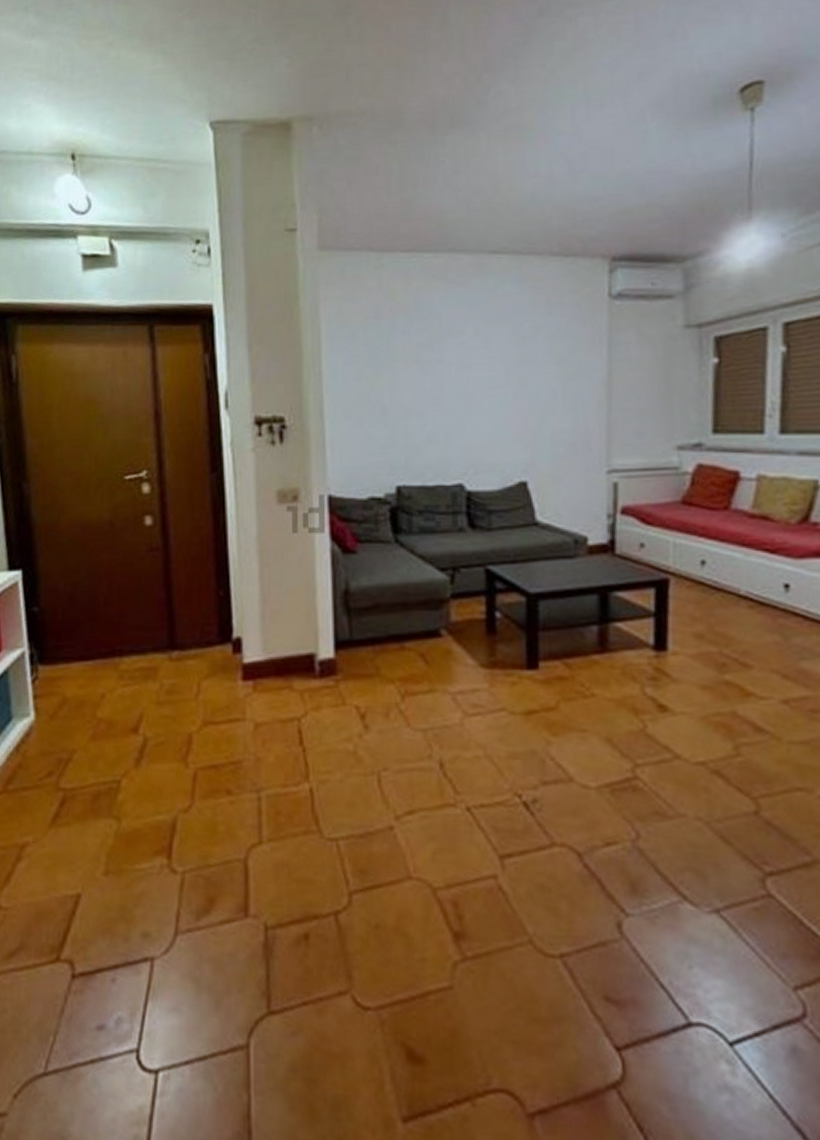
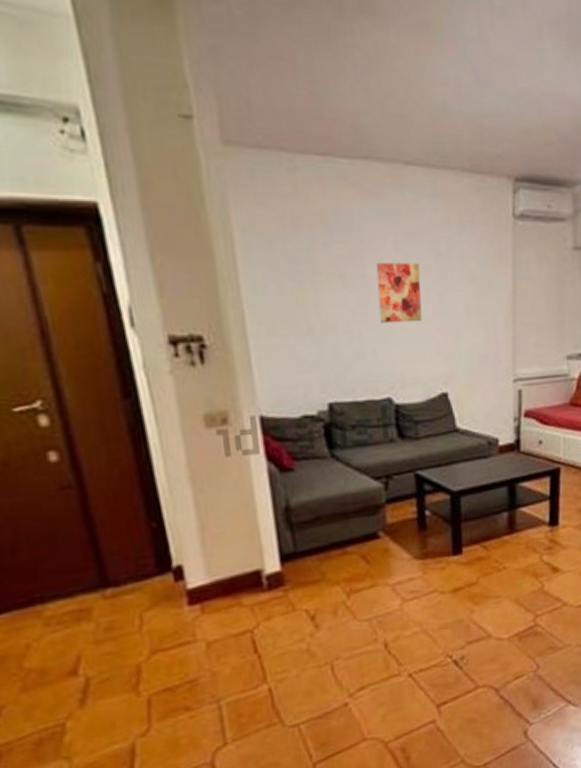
wall art: none [454,346,501,408] -> present [376,262,422,324]

